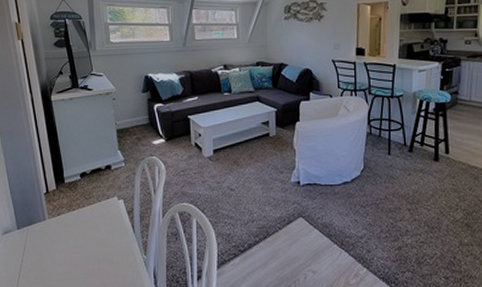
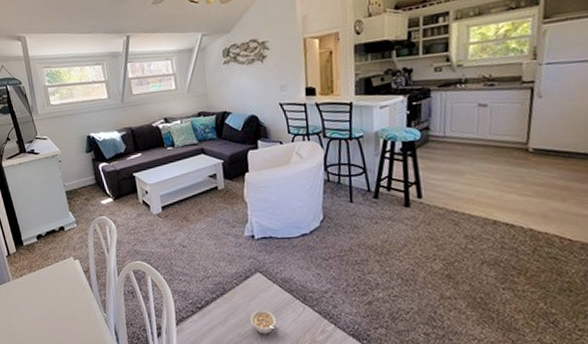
legume: none [290,253,314,278] -> present [250,309,277,334]

